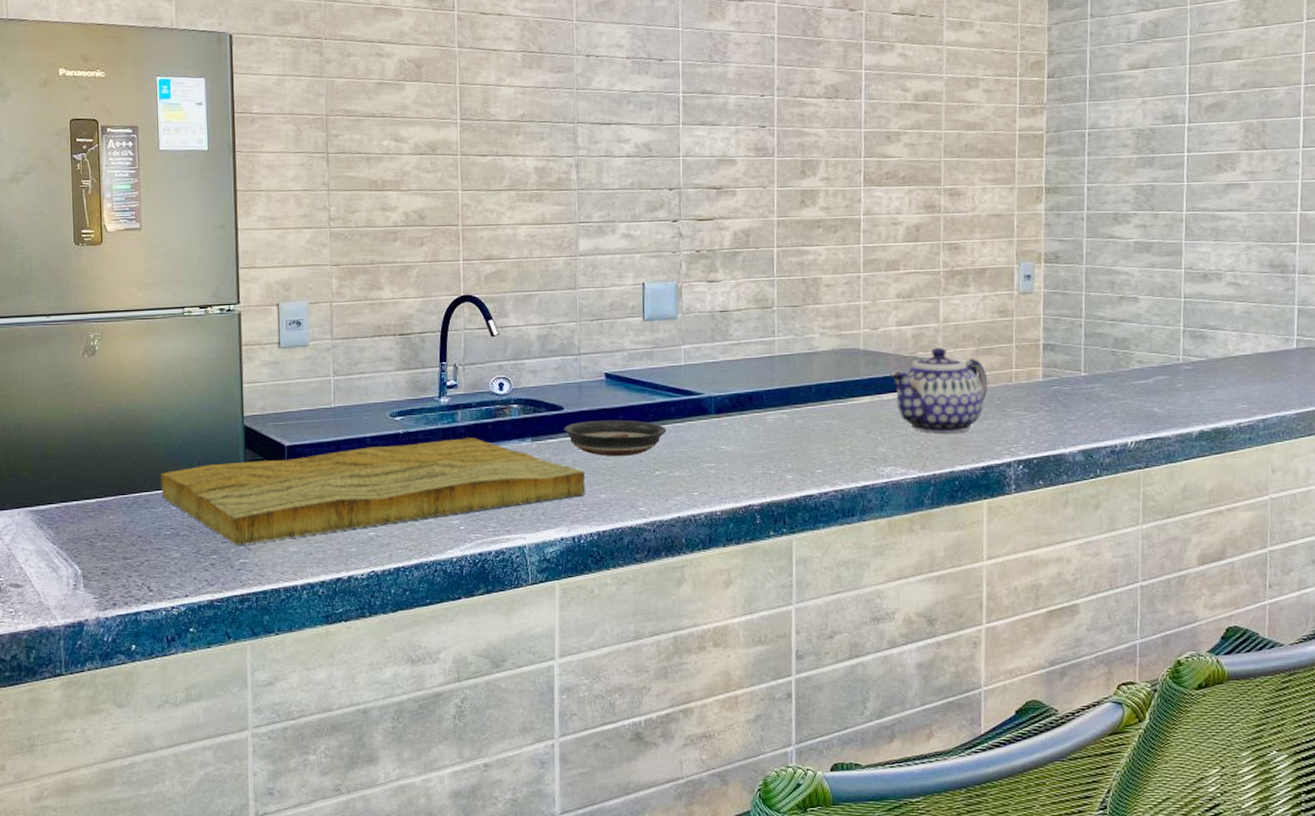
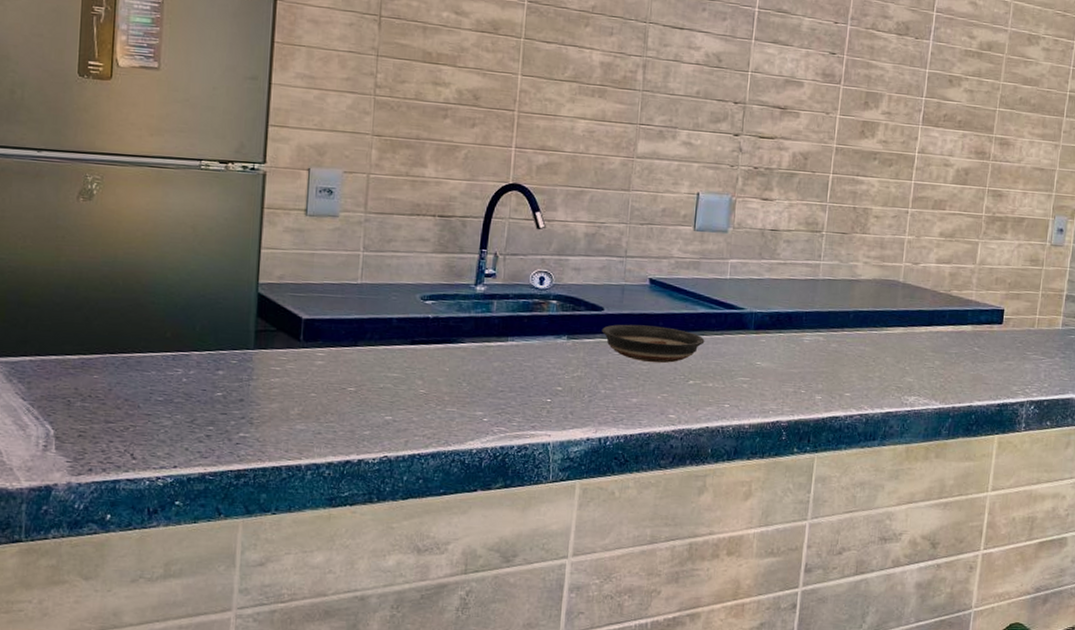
cutting board: present [161,438,585,545] -> none [156,328,618,418]
teapot: present [889,348,988,433] -> none [924,288,1013,370]

